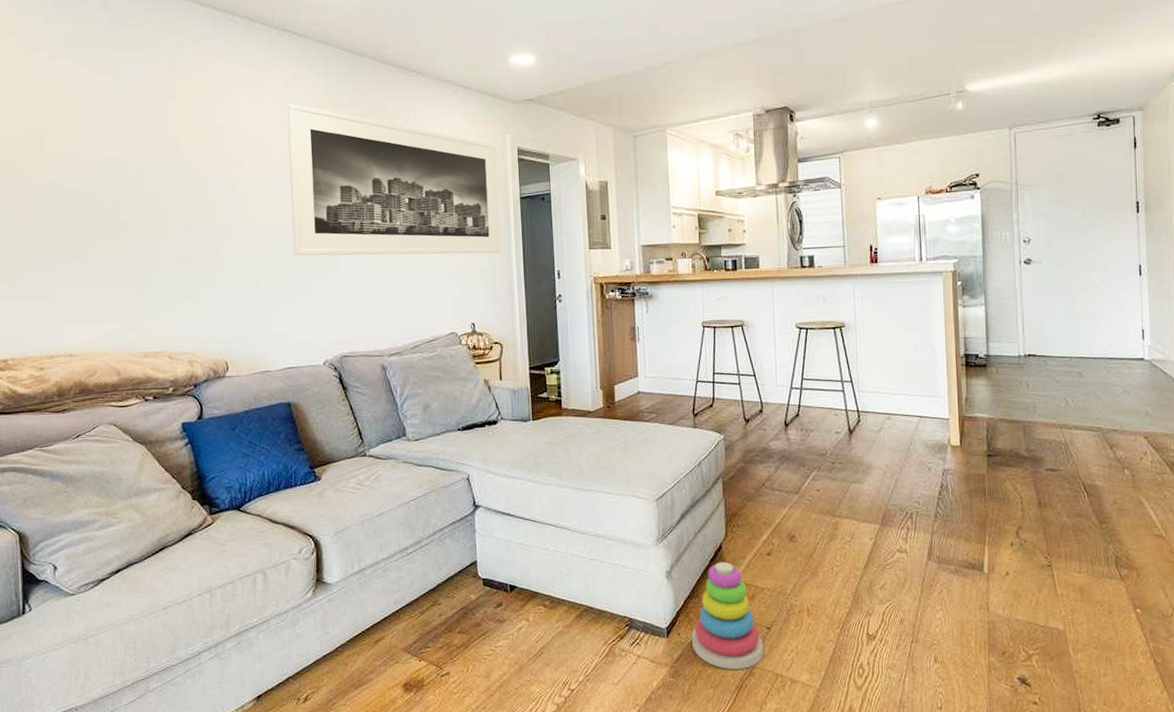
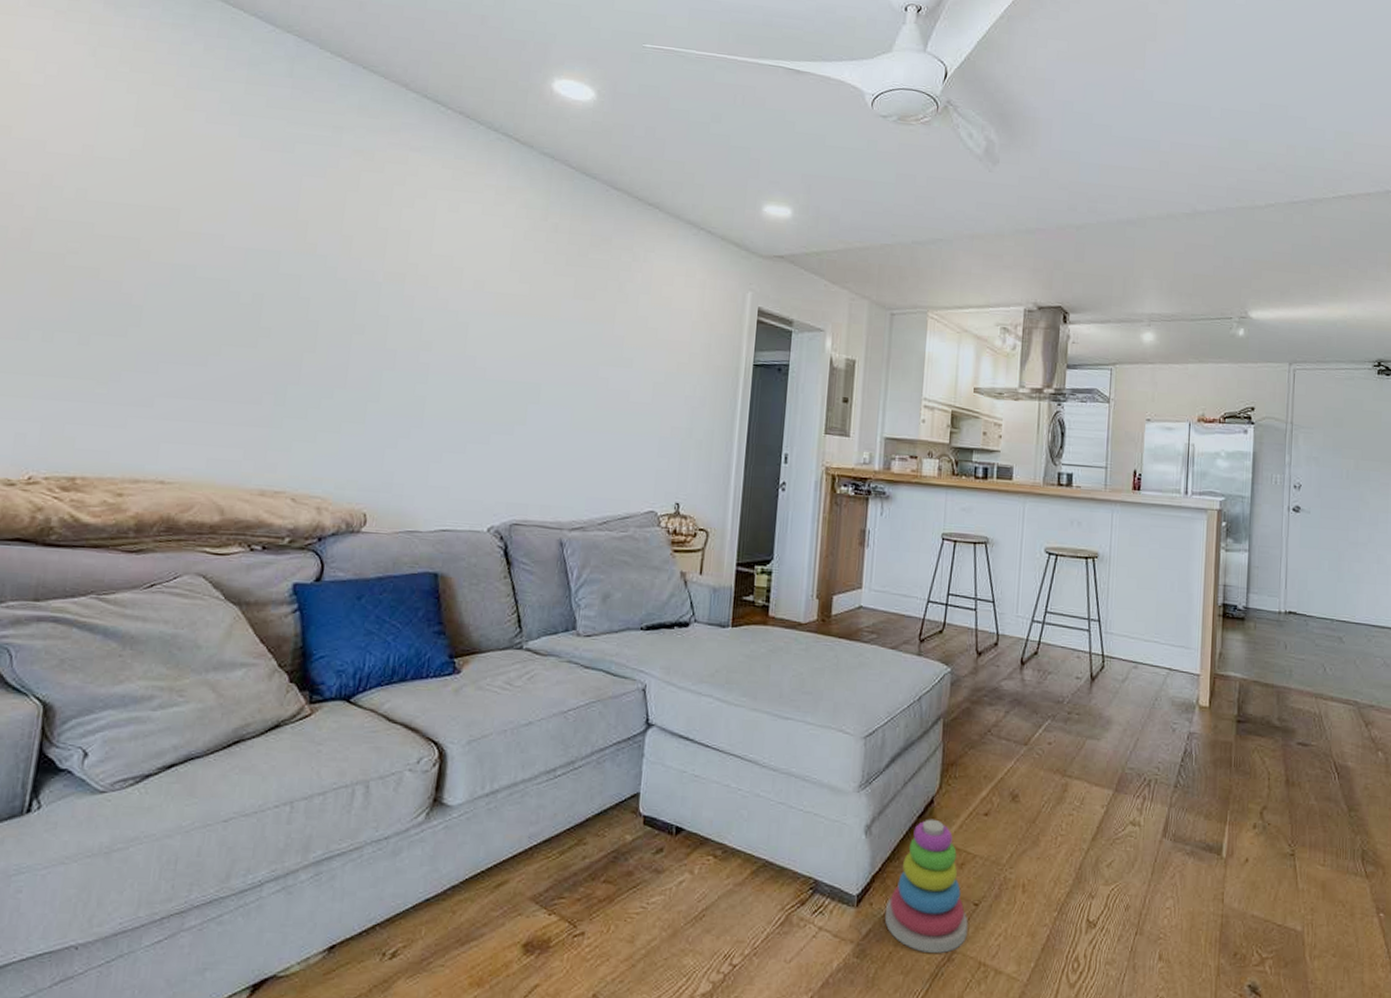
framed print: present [286,103,502,256] -> none [472,218,734,425]

